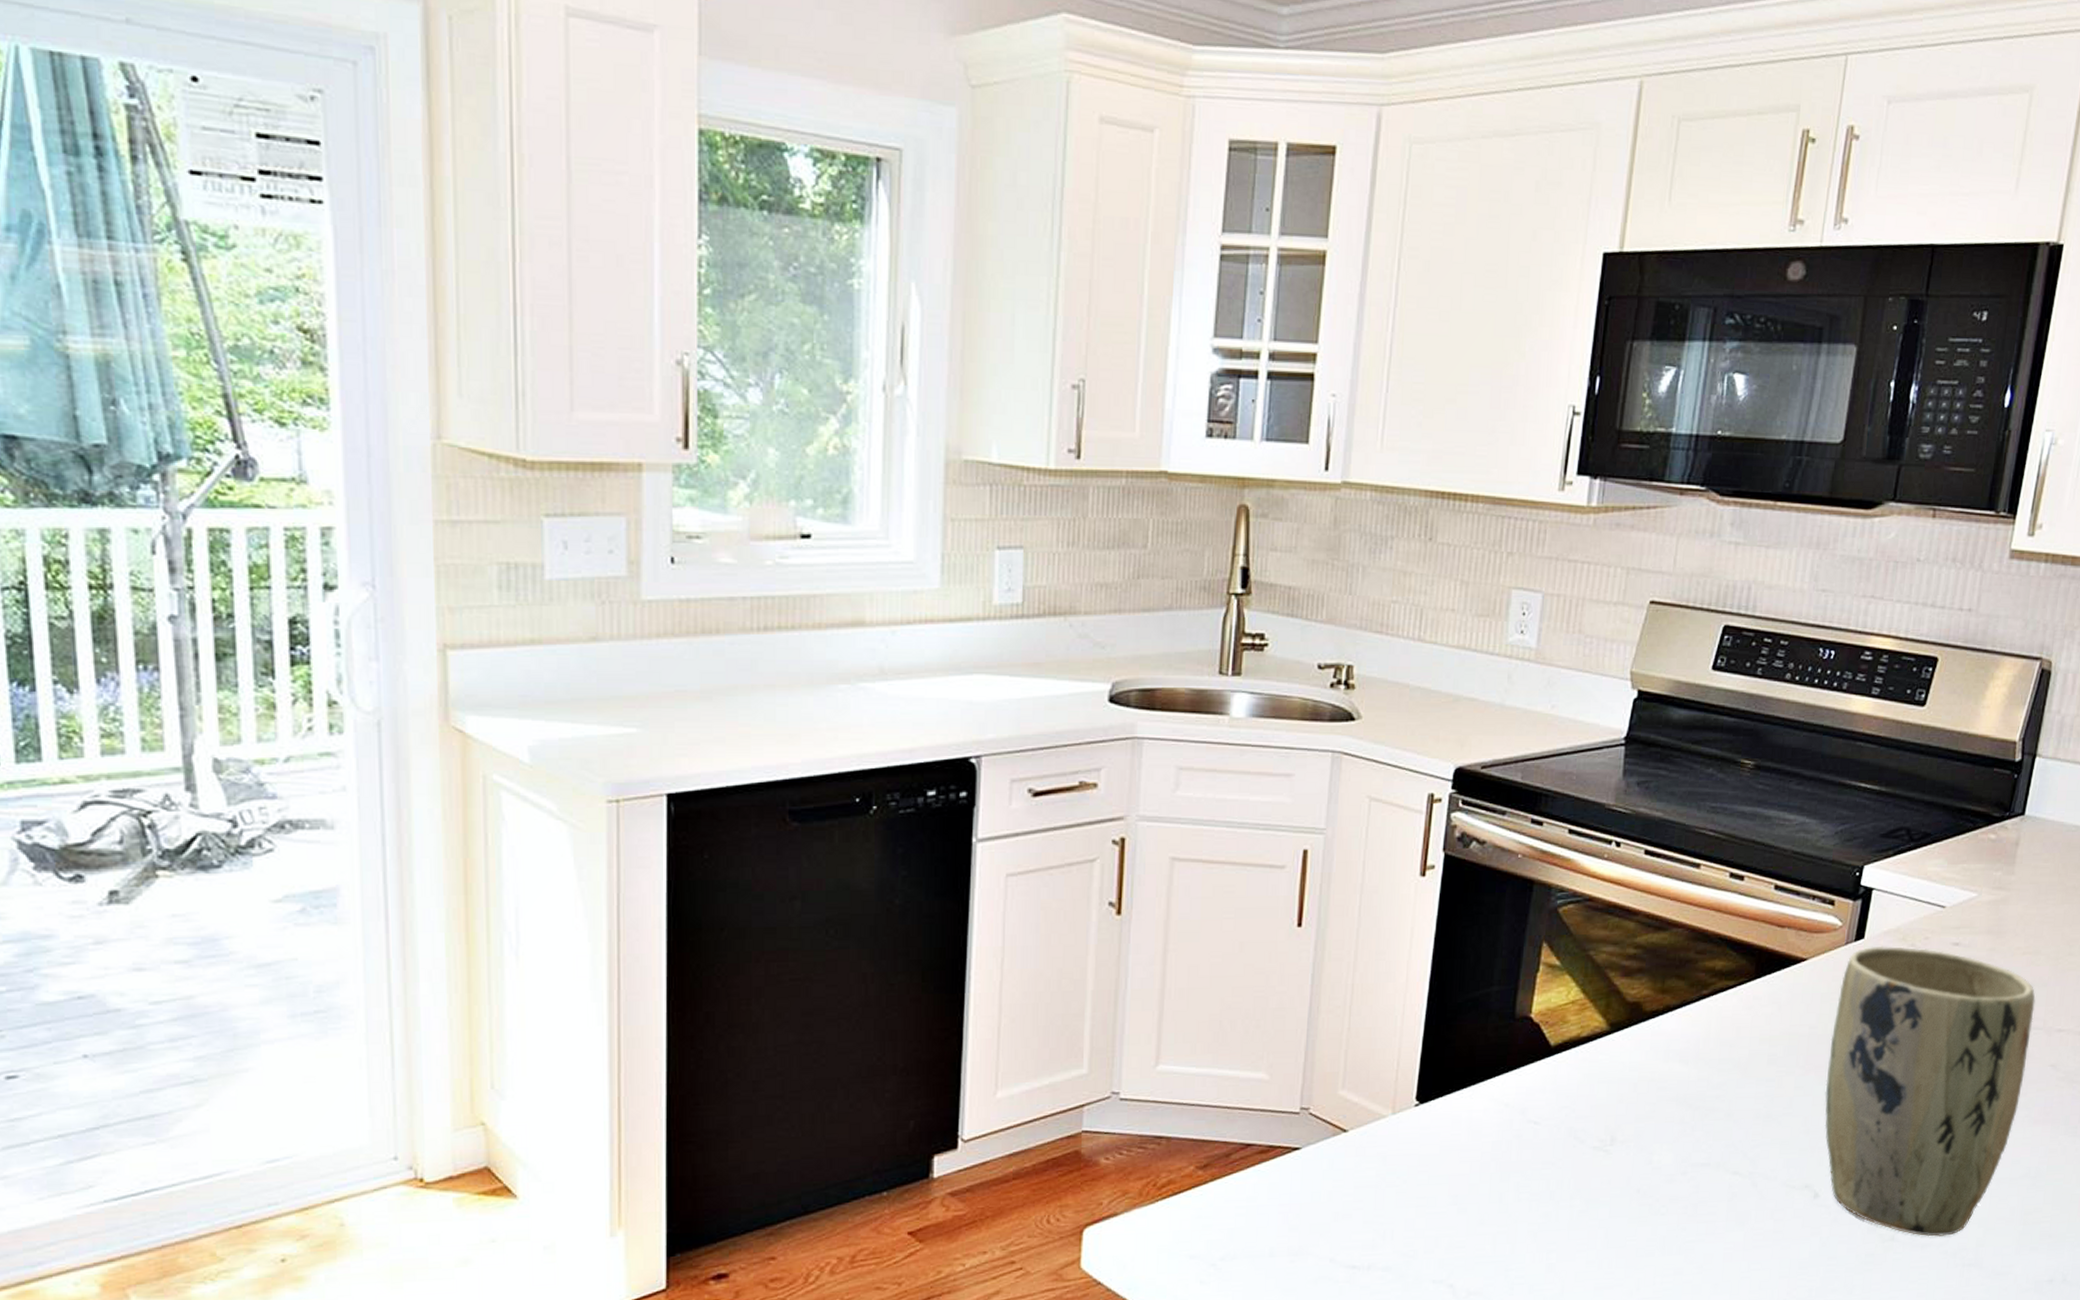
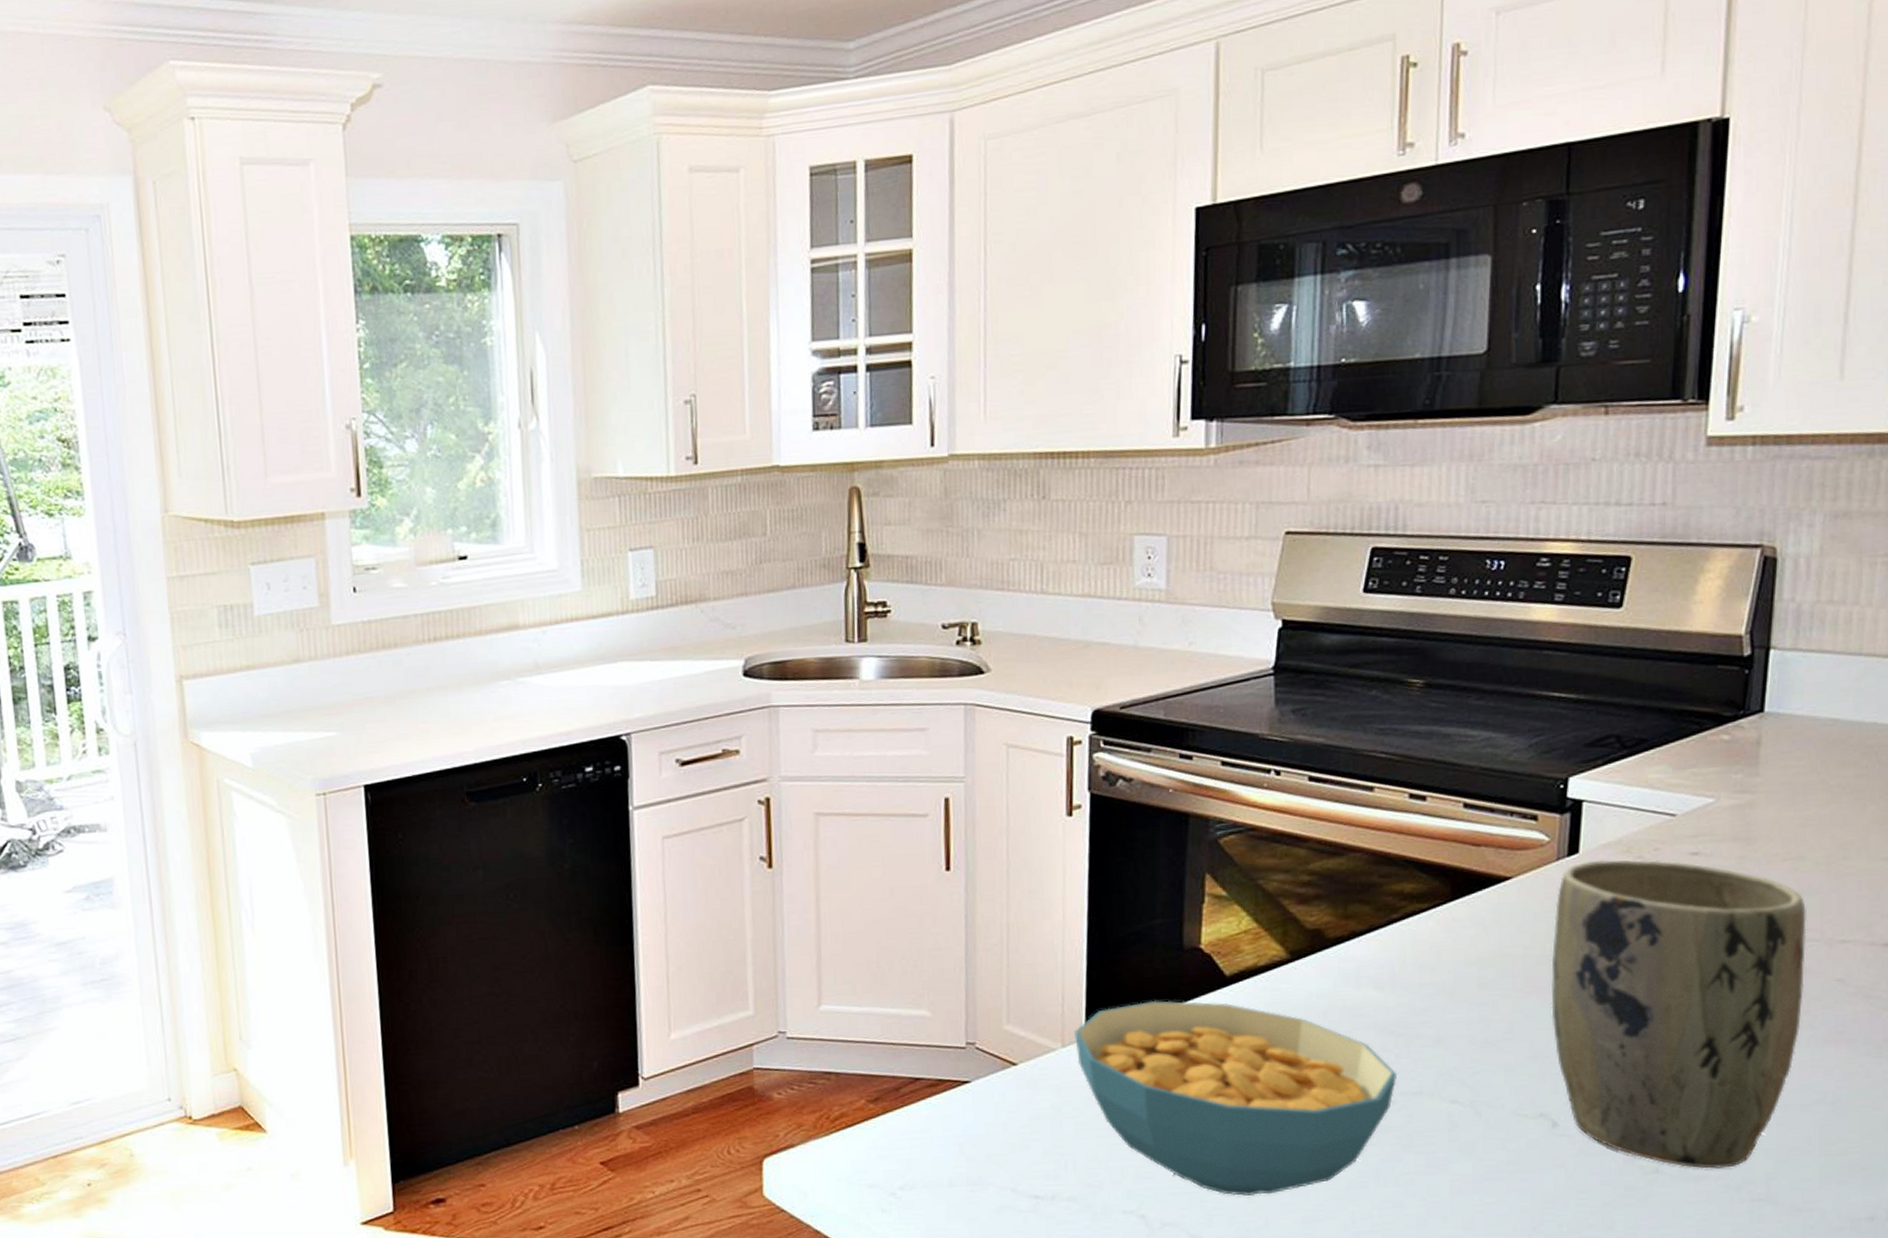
cereal bowl: none [1405,1068,1690,1264] -> present [1074,1000,1397,1196]

